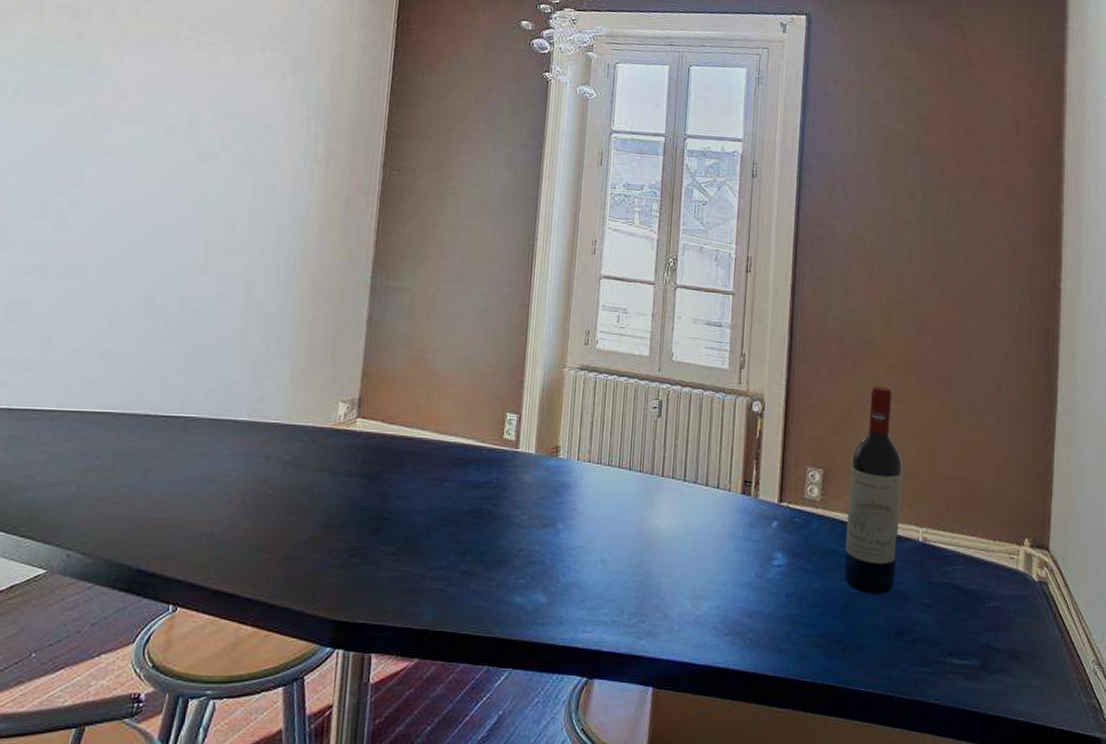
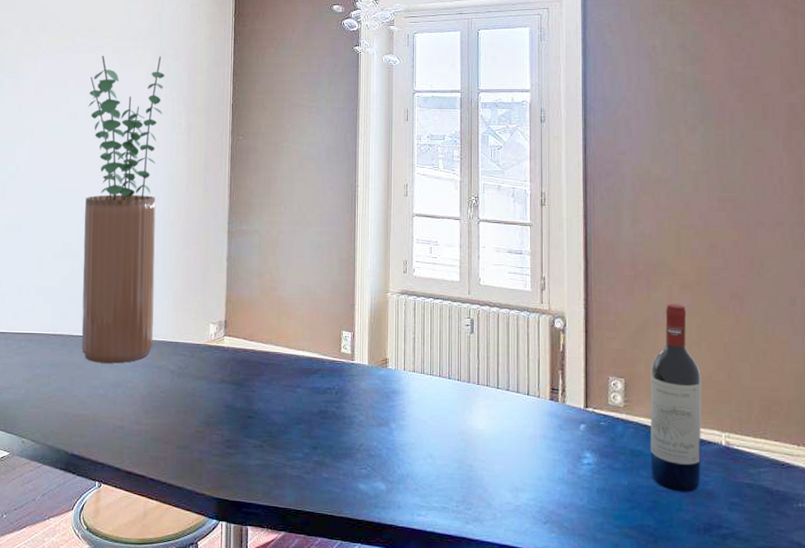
vase: none [161,56,301,452] -> present [81,56,165,364]

